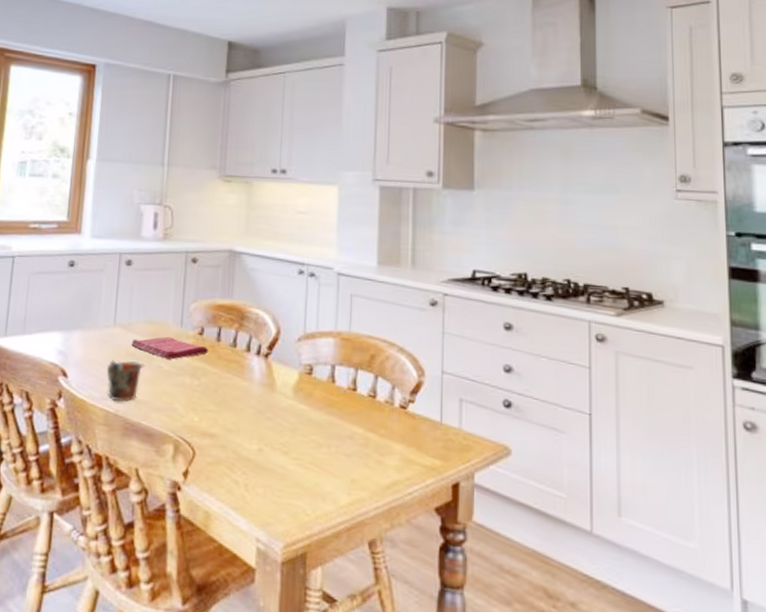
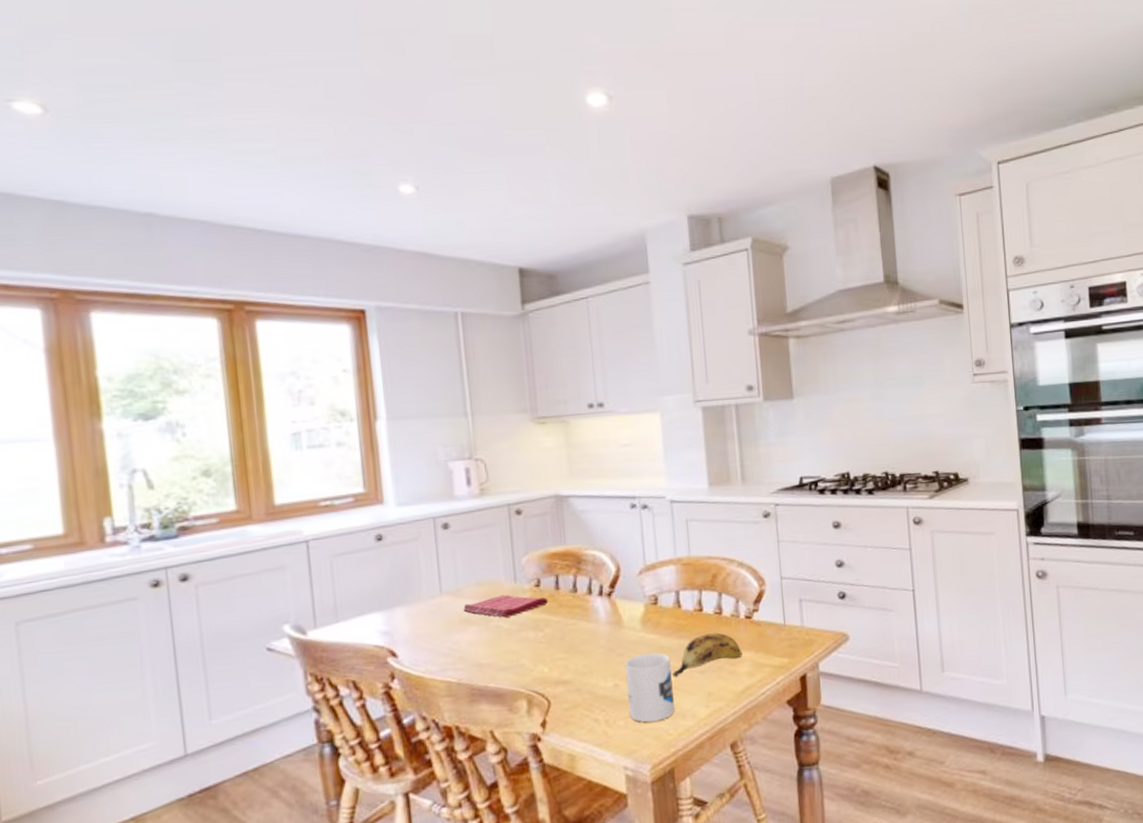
mug: present [106,360,146,401] -> none [440,626,483,670]
mug: none [270,423,318,498] -> present [624,652,675,723]
banana: none [317,415,393,455] -> present [671,633,743,677]

